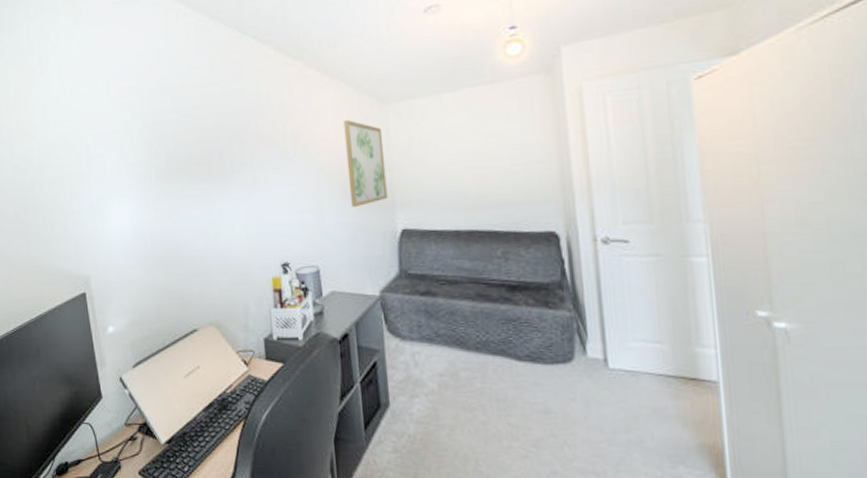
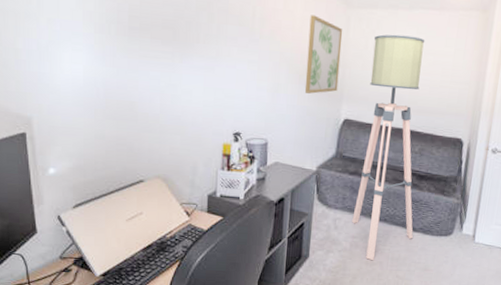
floor lamp: none [420,119,519,405] -> present [352,34,425,261]

